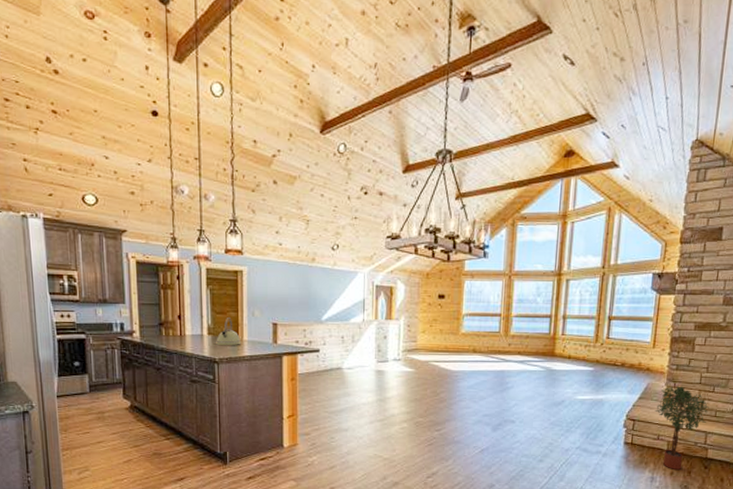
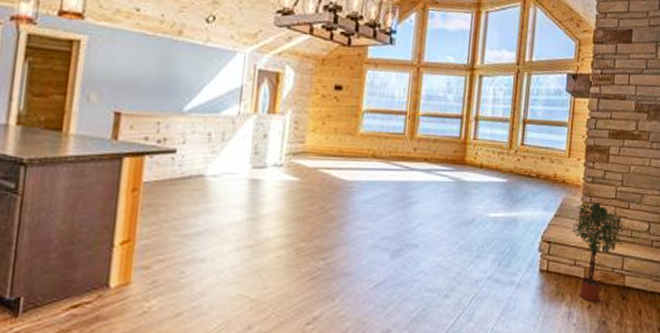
kettle: present [215,318,241,346] -> none [25,102,66,142]

